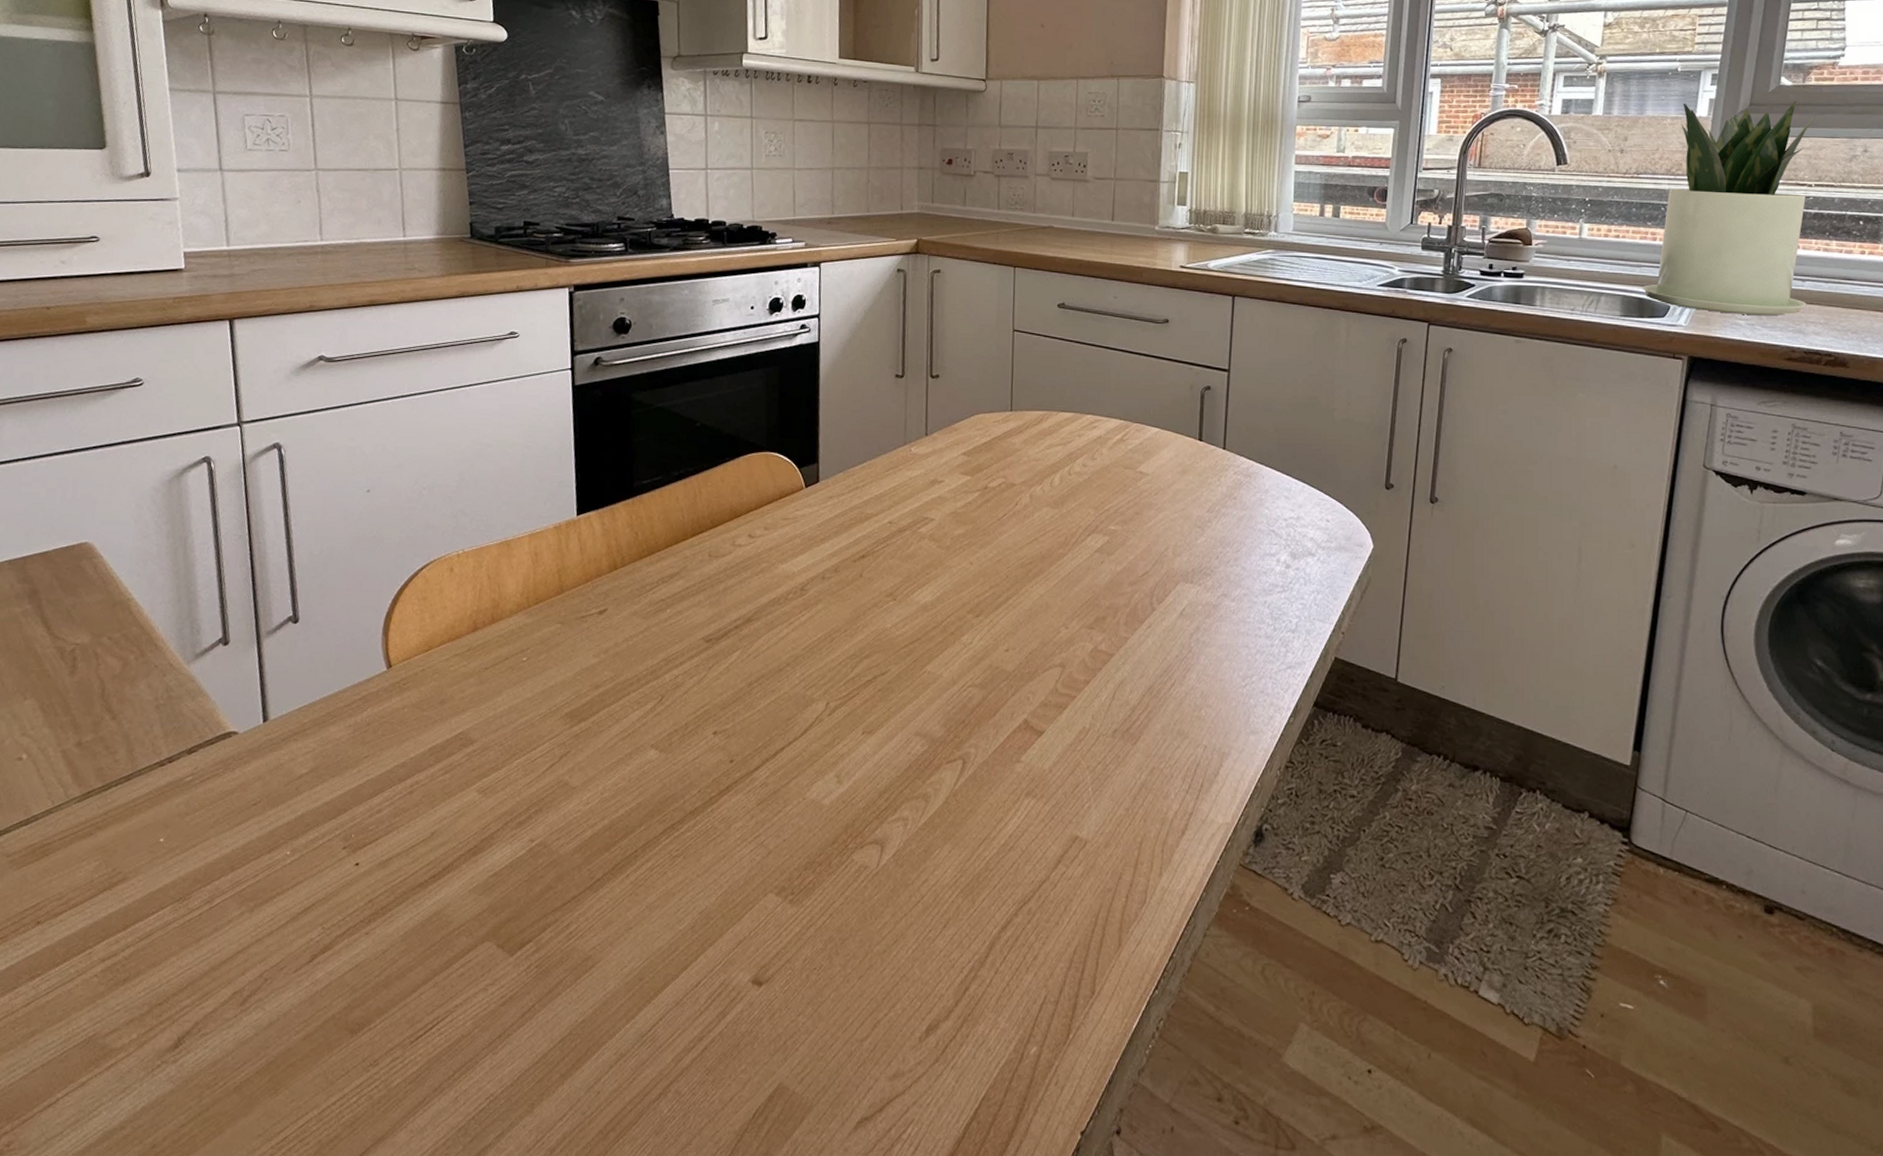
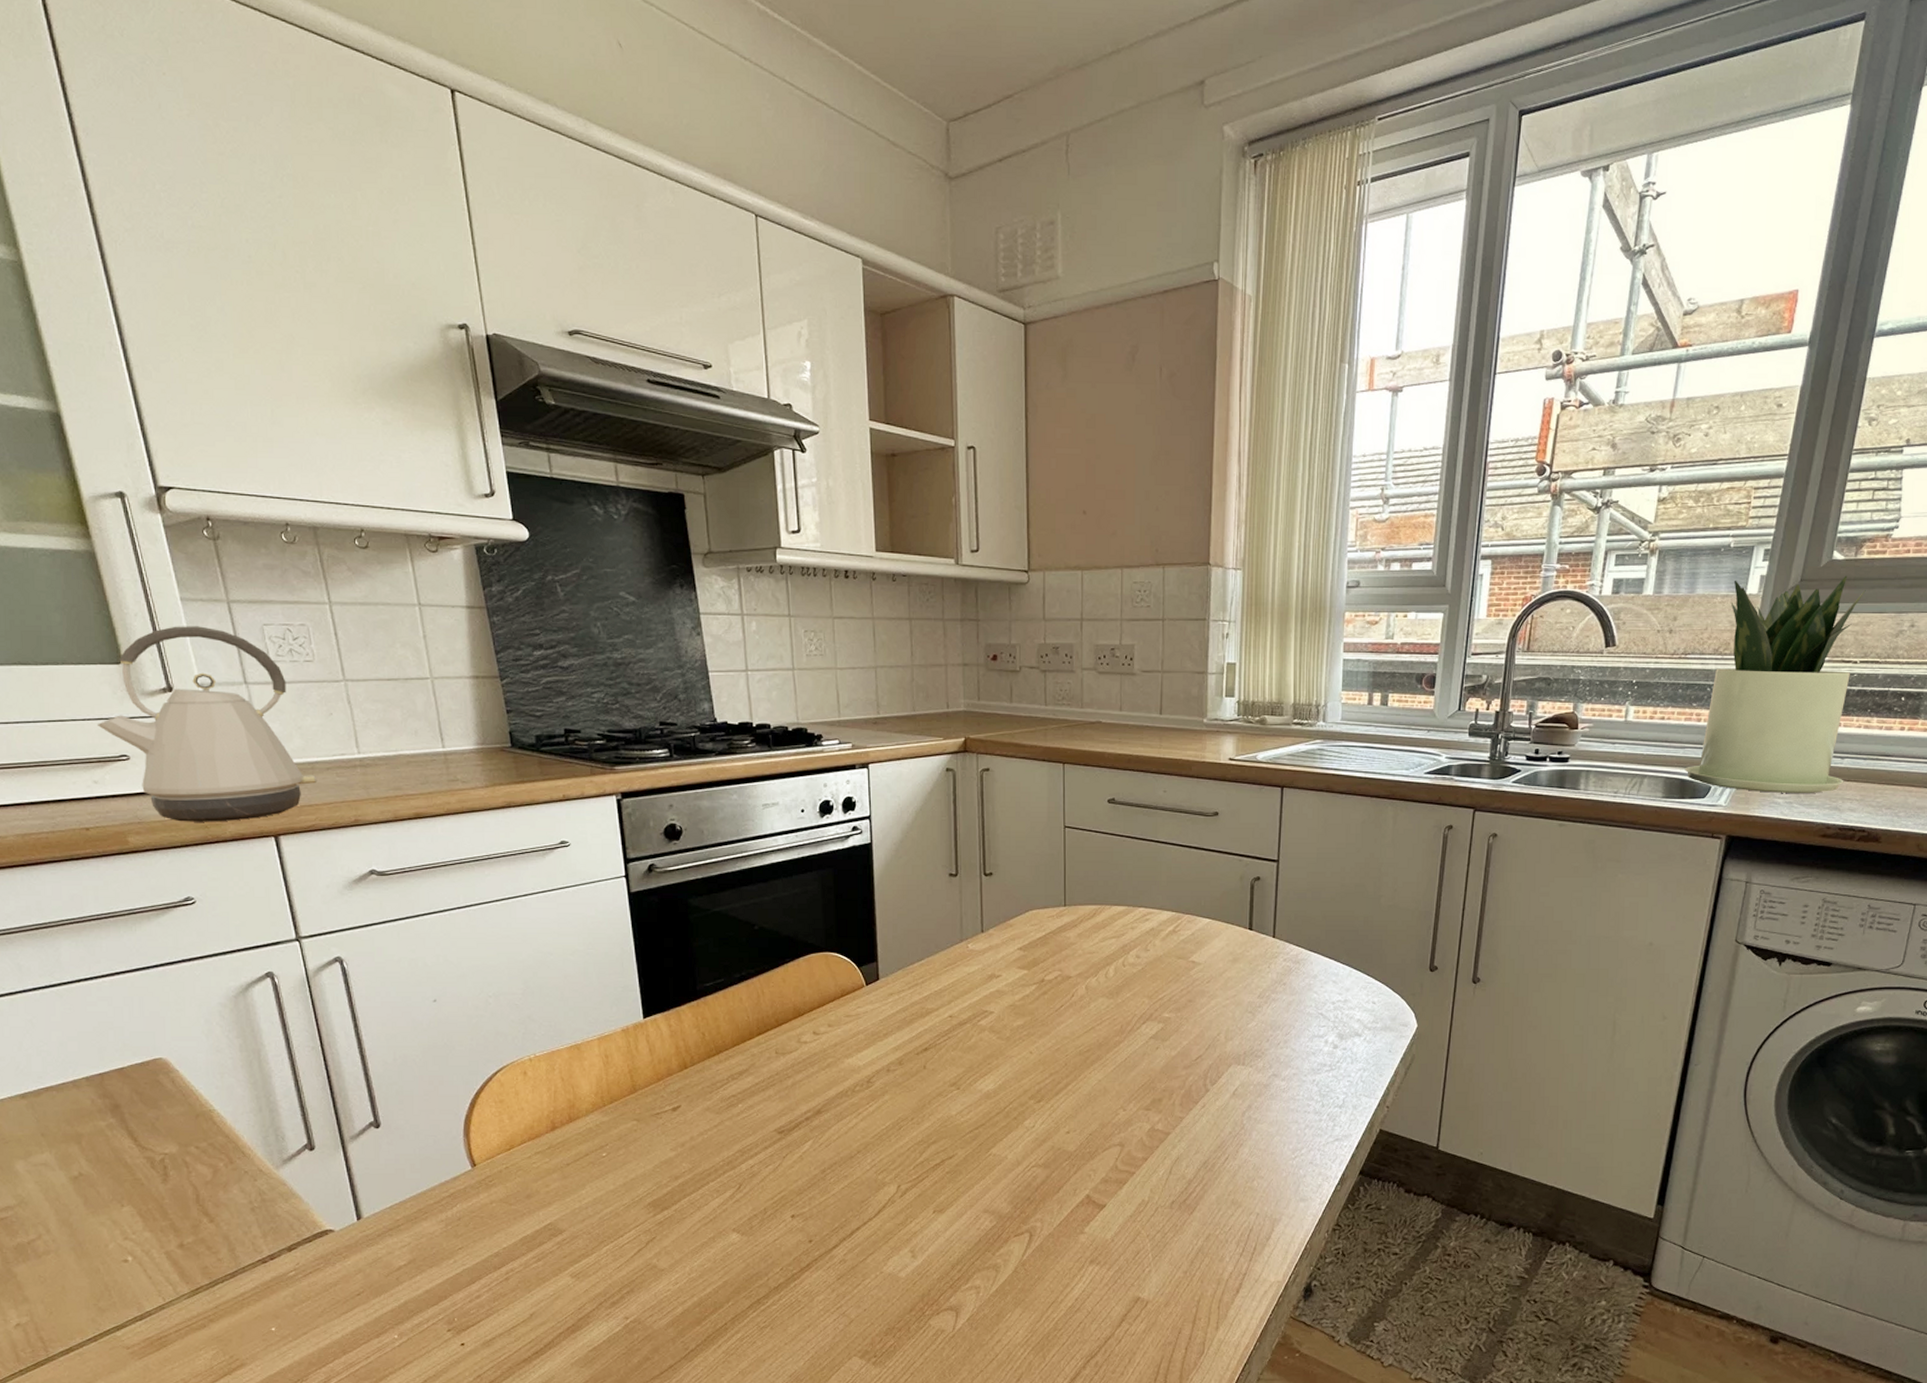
kettle: none [72,114,278,304] -> present [97,626,317,822]

